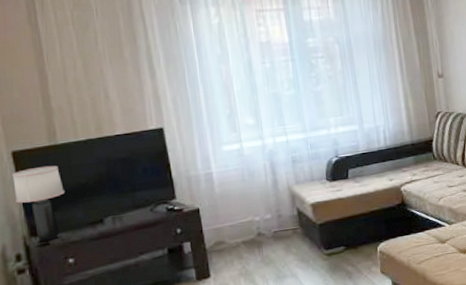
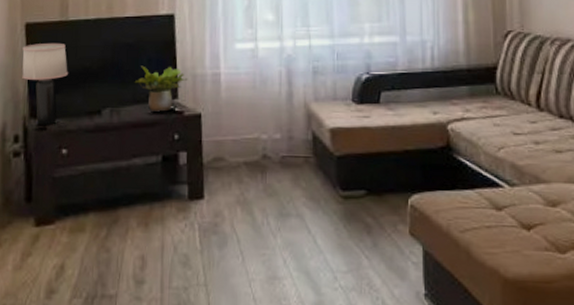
potted plant: none [132,173,183,213] -> present [134,65,188,112]

